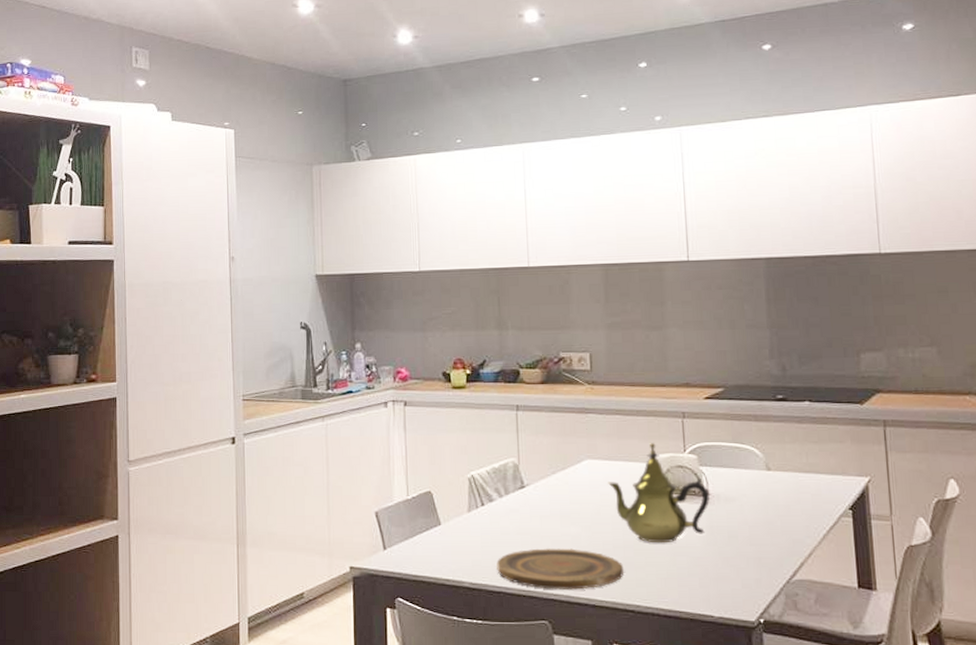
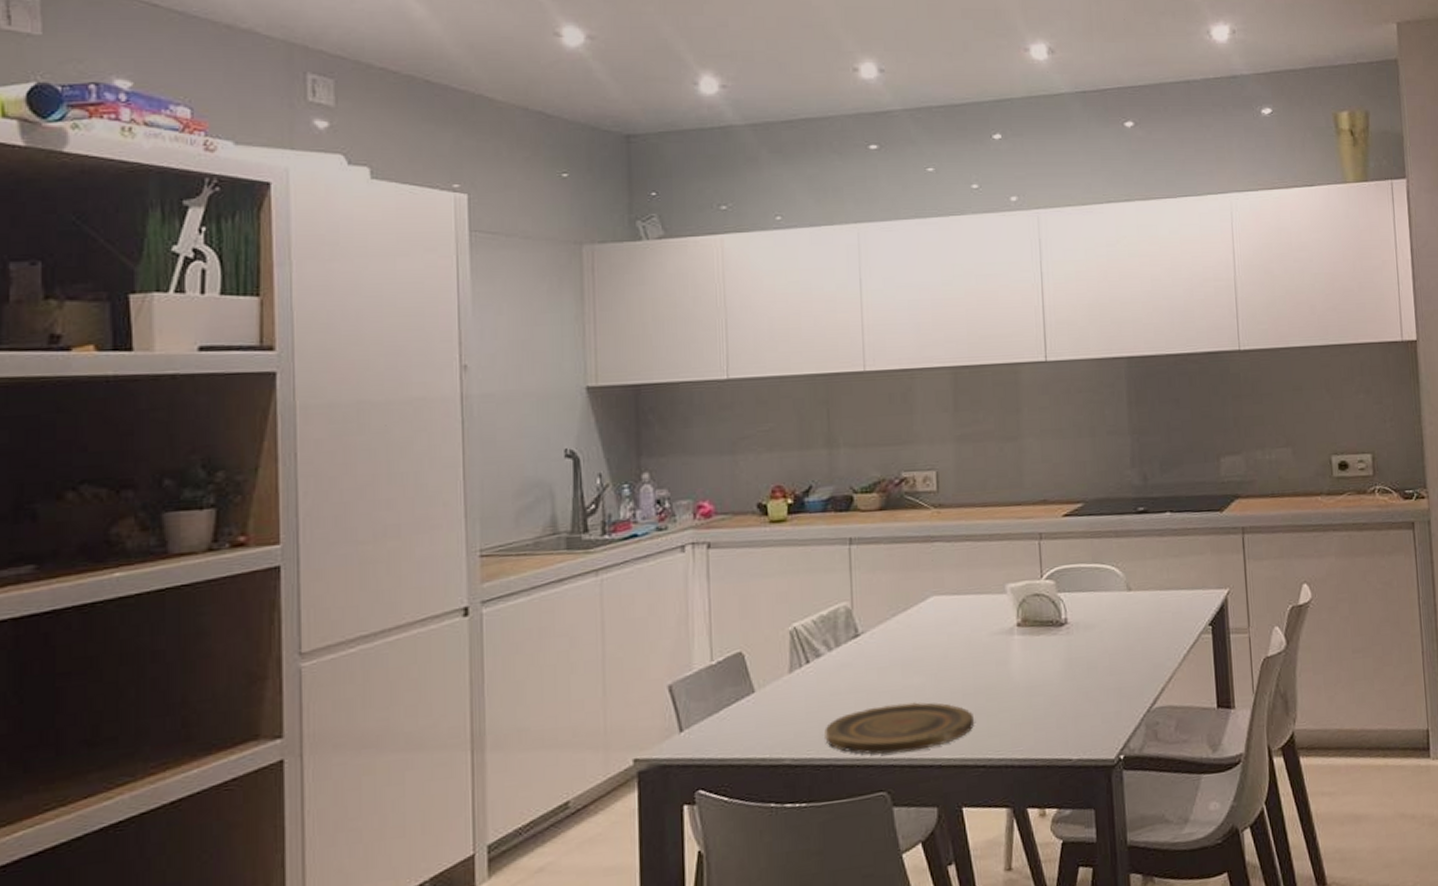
teapot: present [608,443,710,543] -> none [957,570,1068,685]

